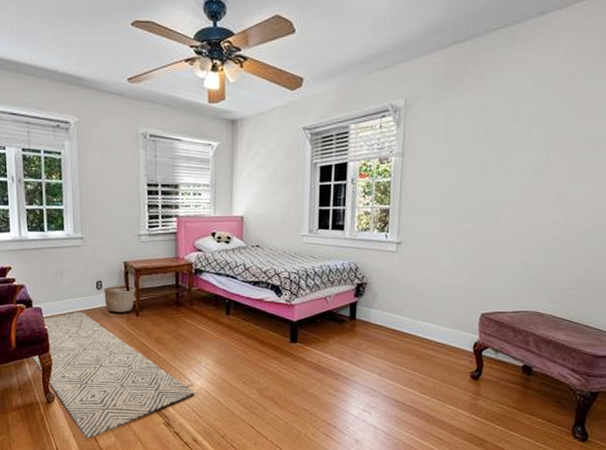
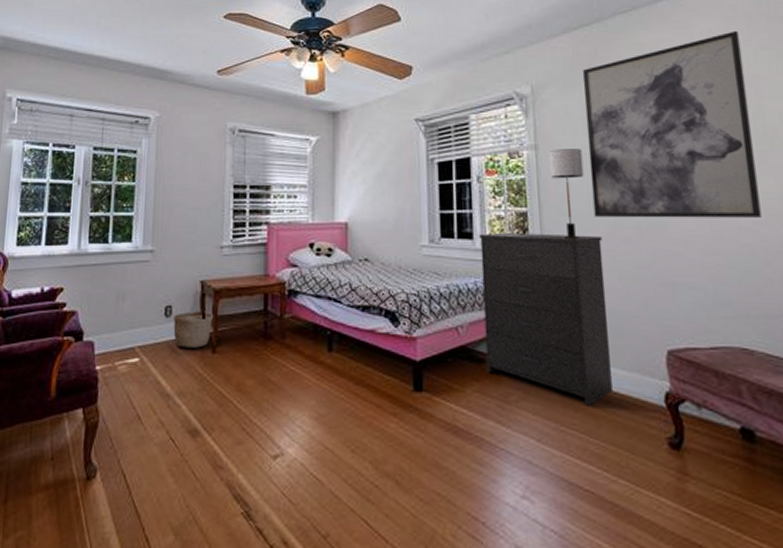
rug: present [32,312,195,439] -> none [74,347,286,538]
dresser: none [346,225,446,352] -> present [478,232,613,406]
table lamp: none [412,156,440,231] -> present [549,149,584,240]
wall art: none [442,50,591,215] -> present [582,30,762,218]

